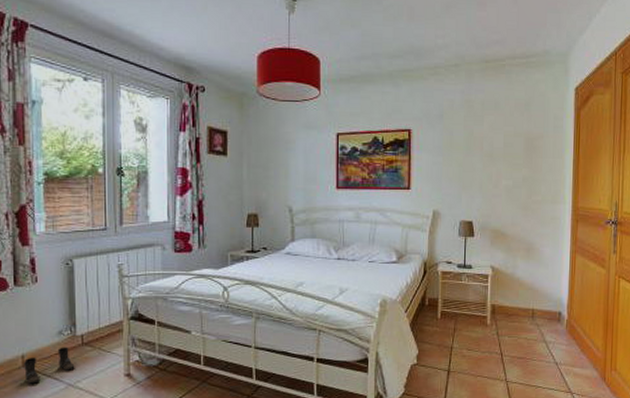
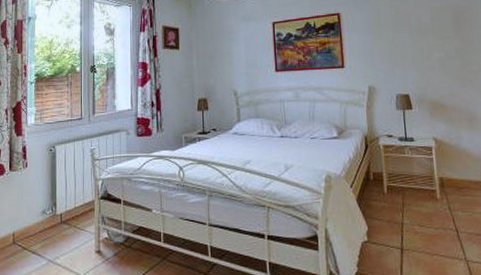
boots: present [24,347,75,385] -> none [14,225,55,261]

